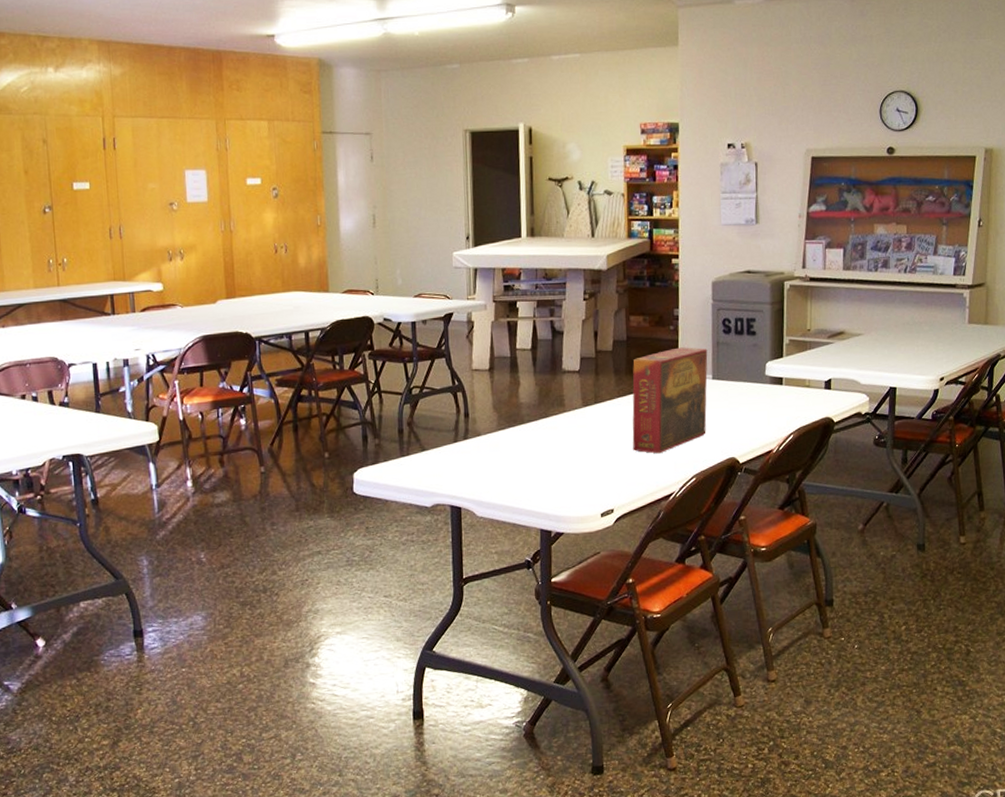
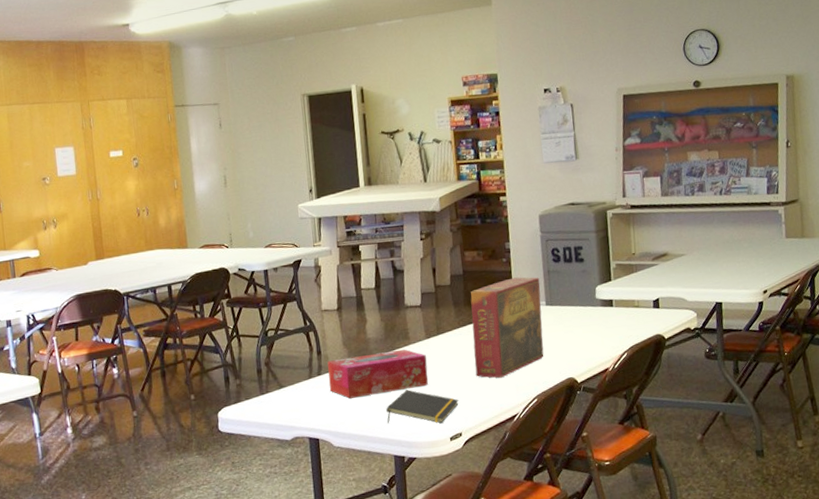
tissue box: none [475,417,582,466] -> present [327,349,428,399]
notepad: none [535,460,612,498] -> present [386,390,458,424]

